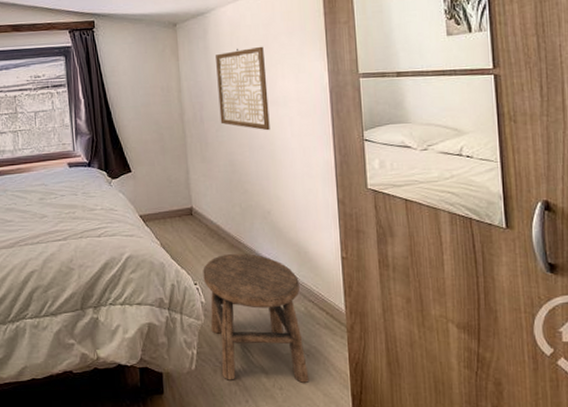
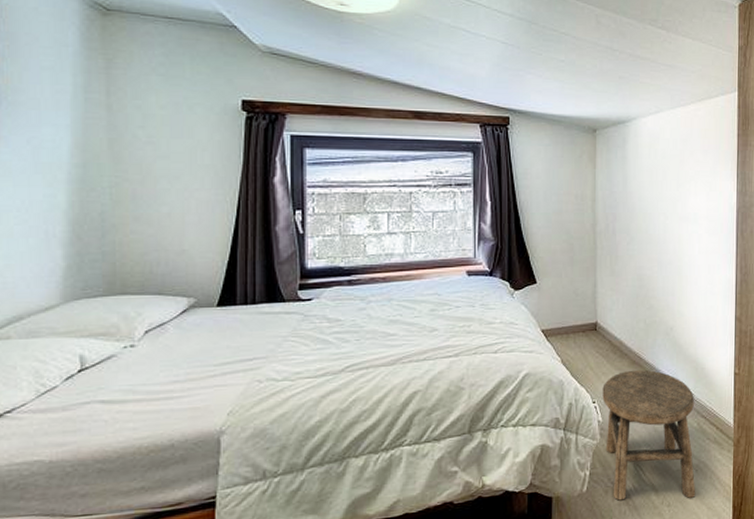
wall art: present [216,46,270,131] -> none [632,161,680,247]

